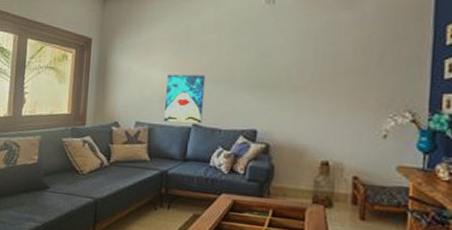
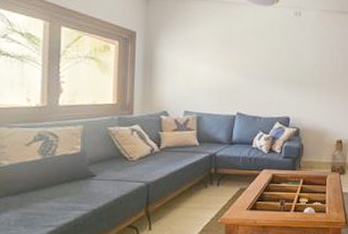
wall art: present [164,74,206,124] -> none [211,69,247,112]

